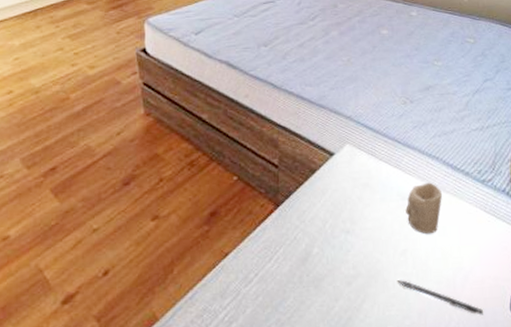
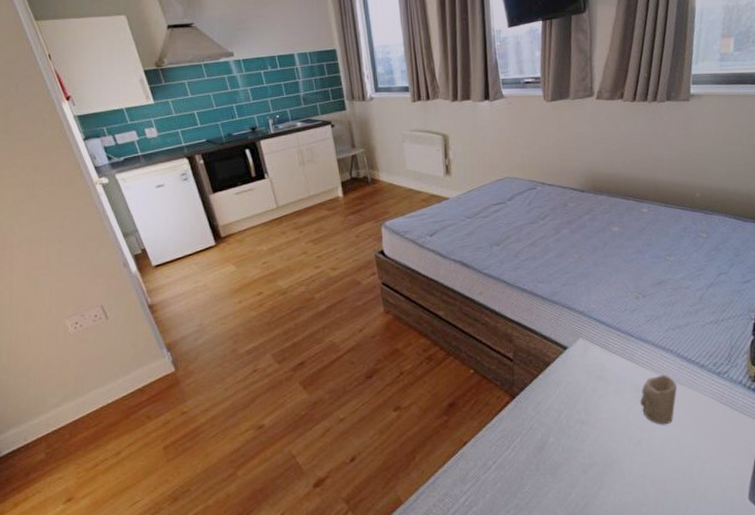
pen: present [397,280,483,315] -> none [633,469,721,504]

